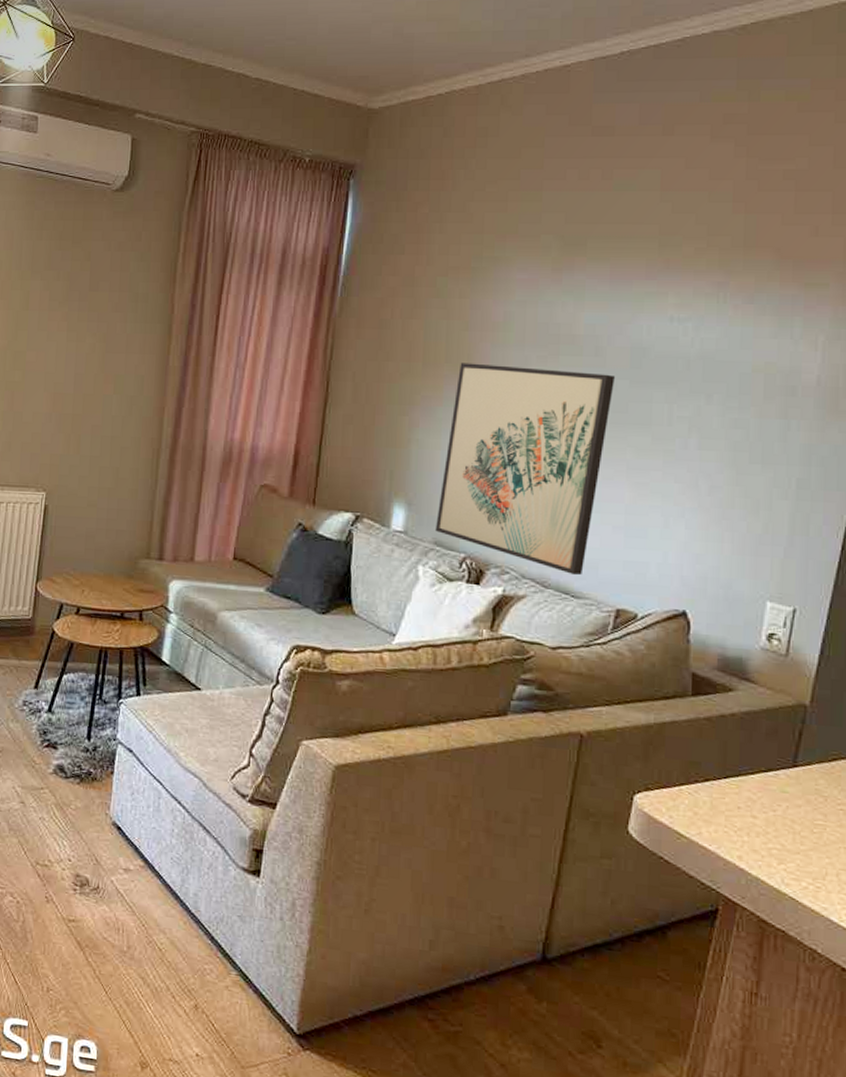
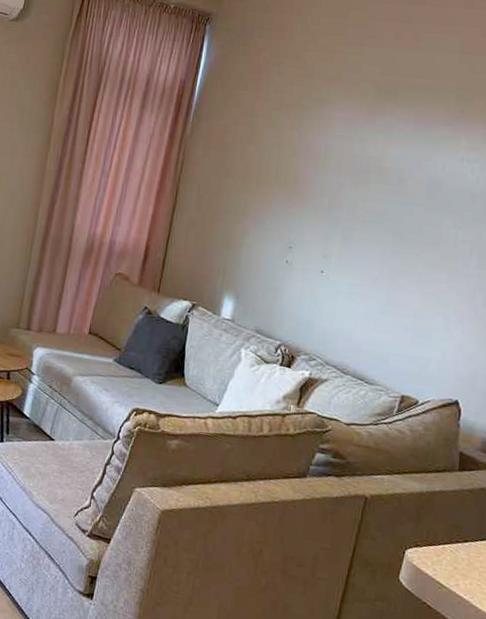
wall art: present [435,363,615,576] -> none [257,183,413,366]

